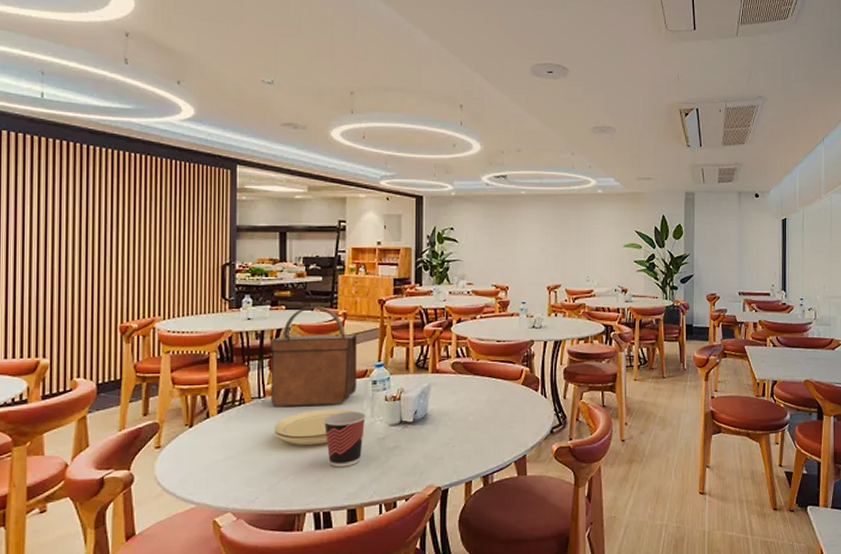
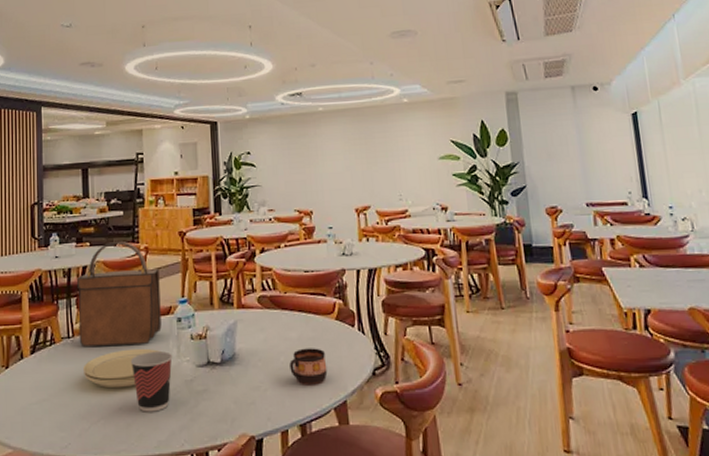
cup: none [477,409,511,442] -> present [289,348,328,385]

